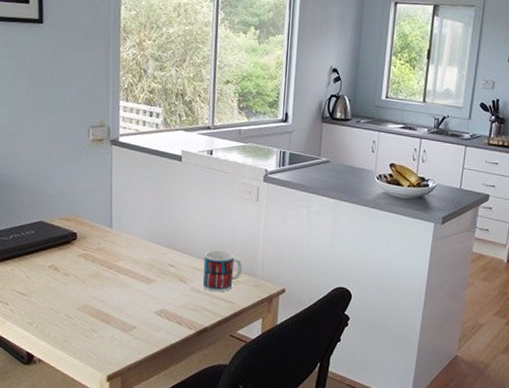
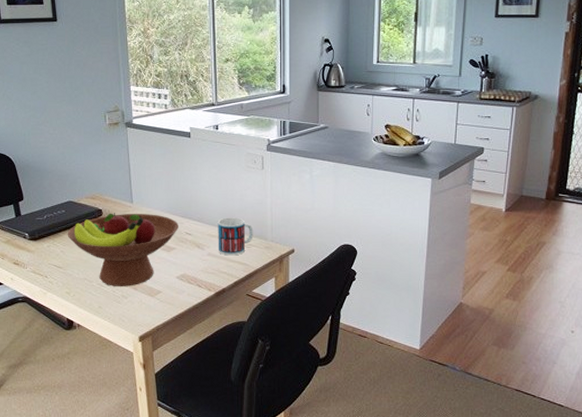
fruit bowl: none [34,237,161,320] -> present [67,213,178,286]

